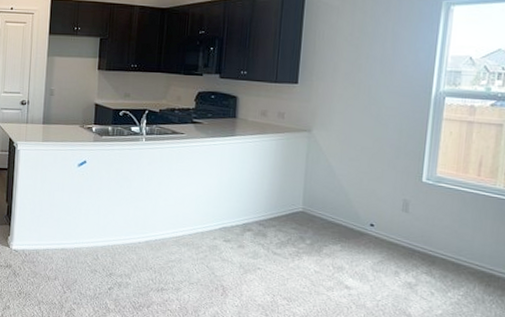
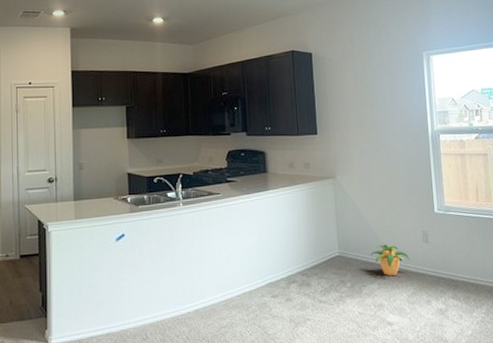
potted plant: none [338,206,383,240] -> present [370,243,410,276]

